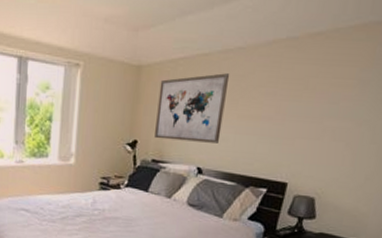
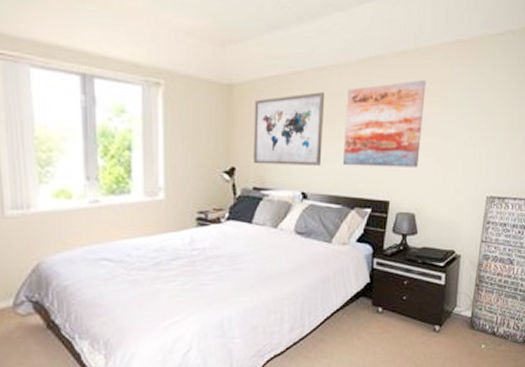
wall art: none [241,61,342,151] -> present [342,80,426,168]

